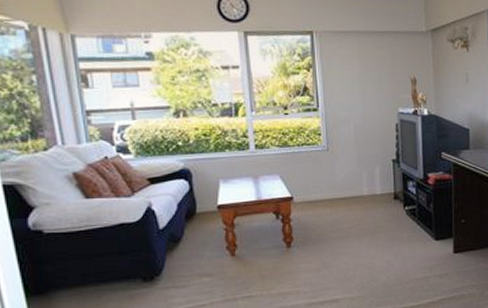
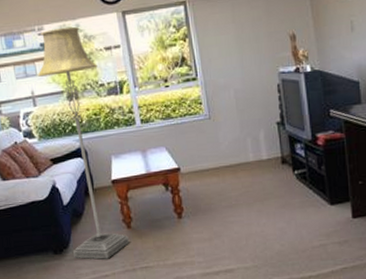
floor lamp: none [139,38,233,288] -> present [37,26,130,259]

